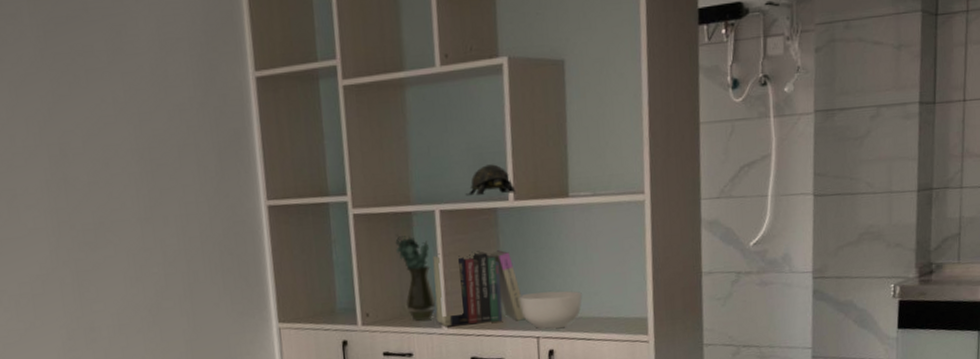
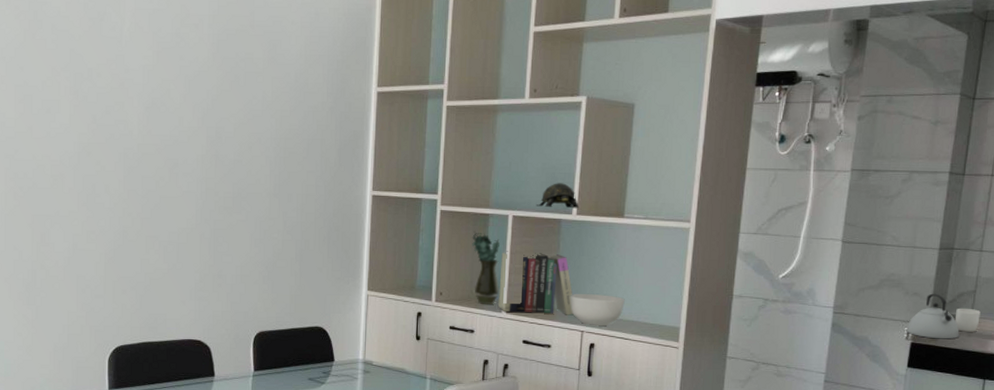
kettle: none [892,241,948,293] -> present [906,293,960,339]
mug: none [941,253,968,281] -> present [954,308,981,332]

